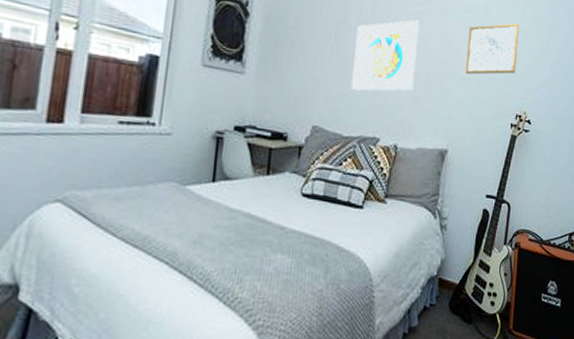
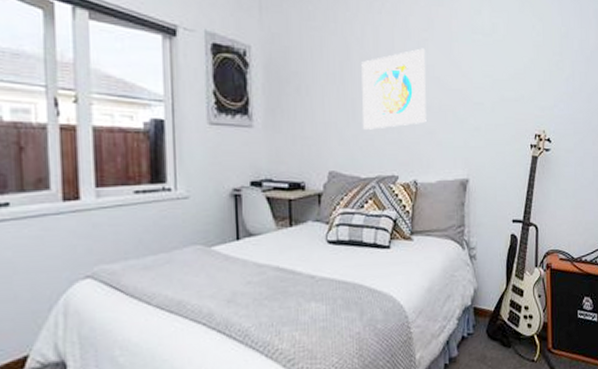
wall art: present [465,23,520,75] -> none [477,38,531,99]

